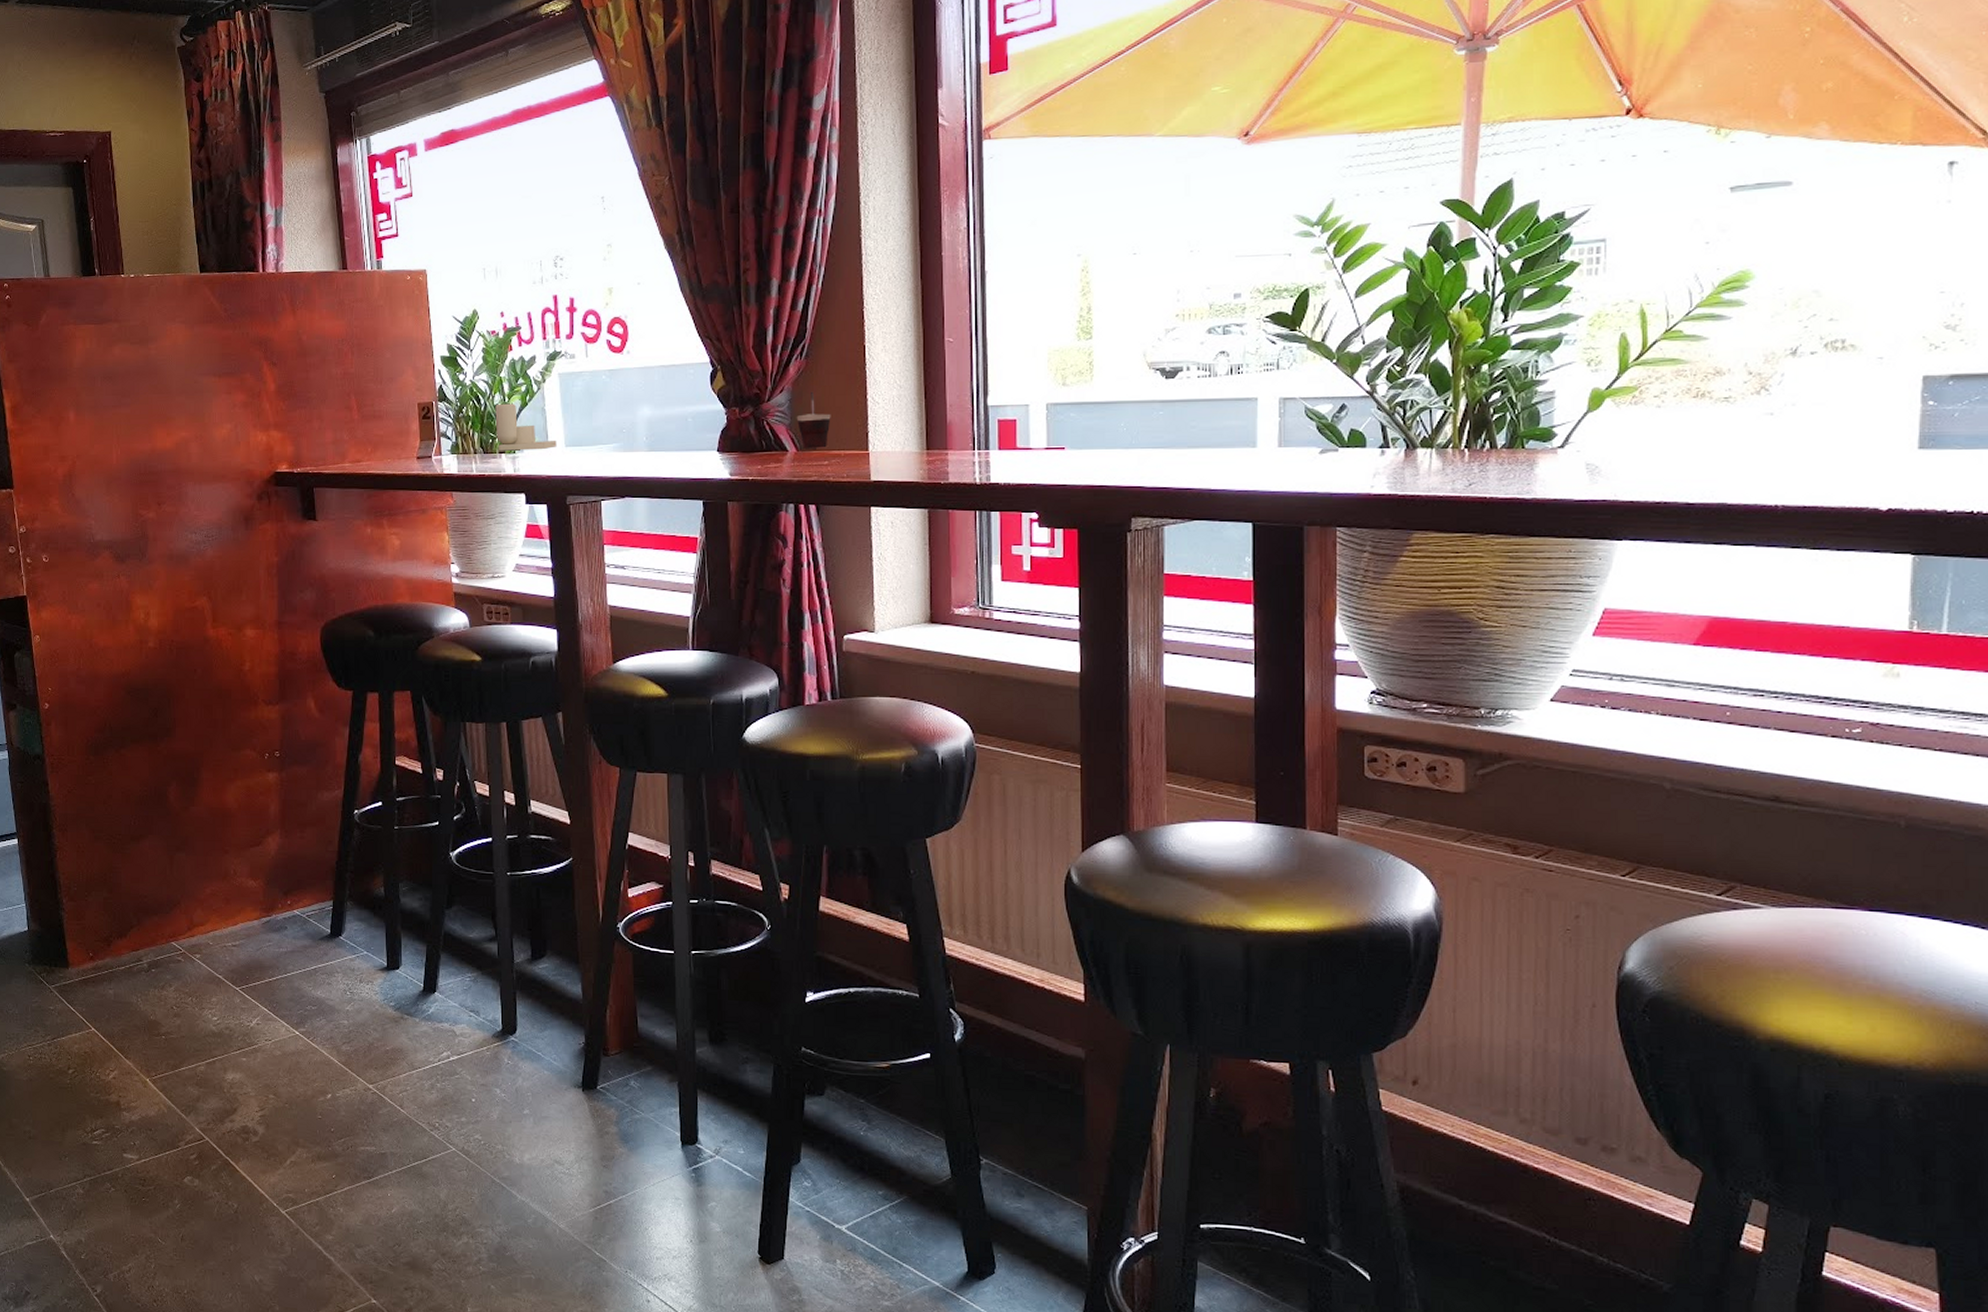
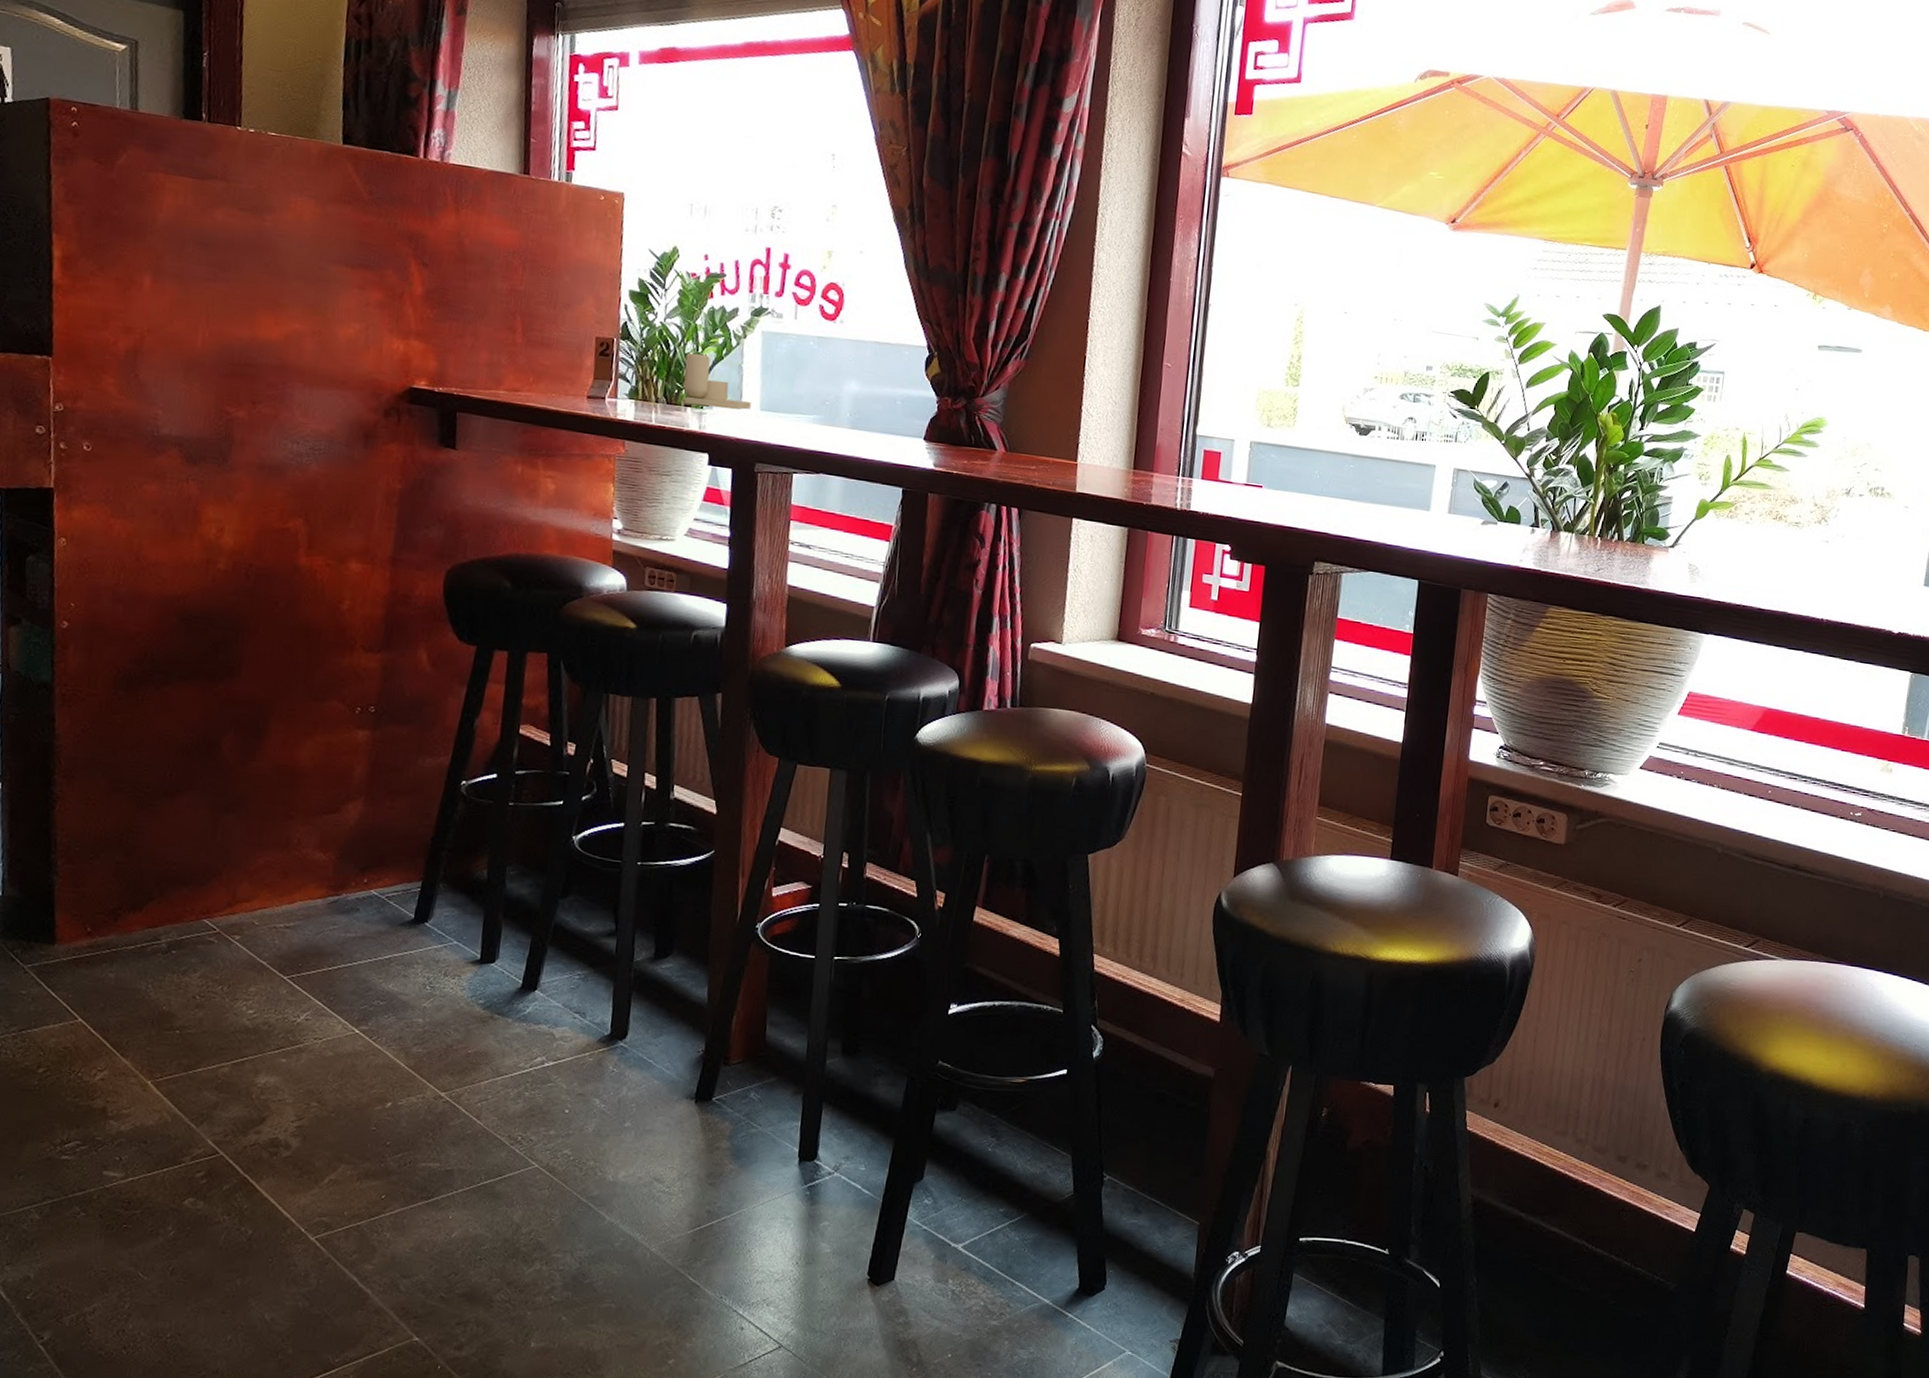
cup: present [796,391,831,450] -> none [1009,393,1044,453]

